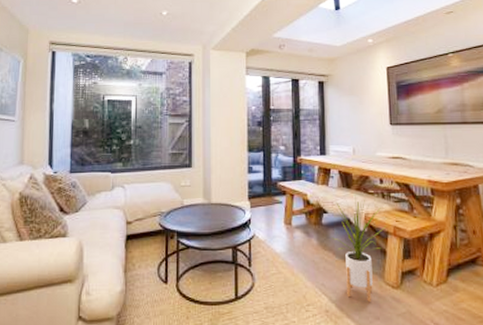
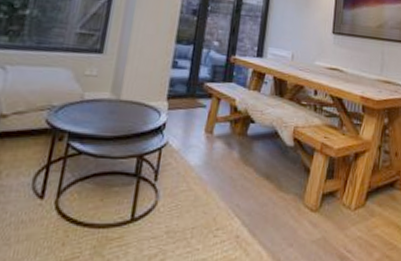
house plant: present [332,195,387,302] -> none [255,105,315,226]

